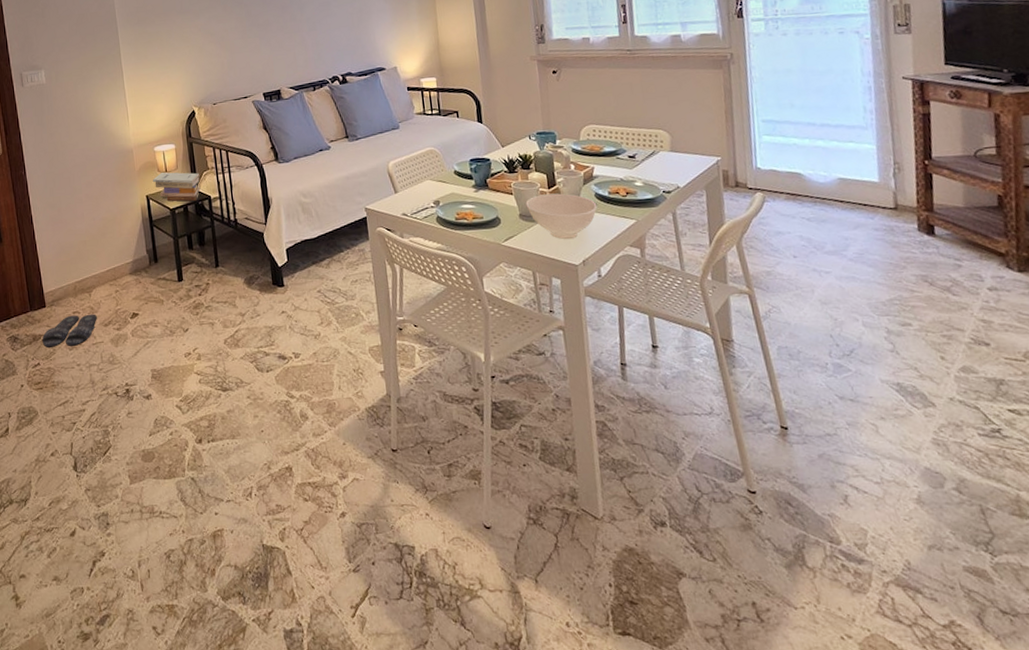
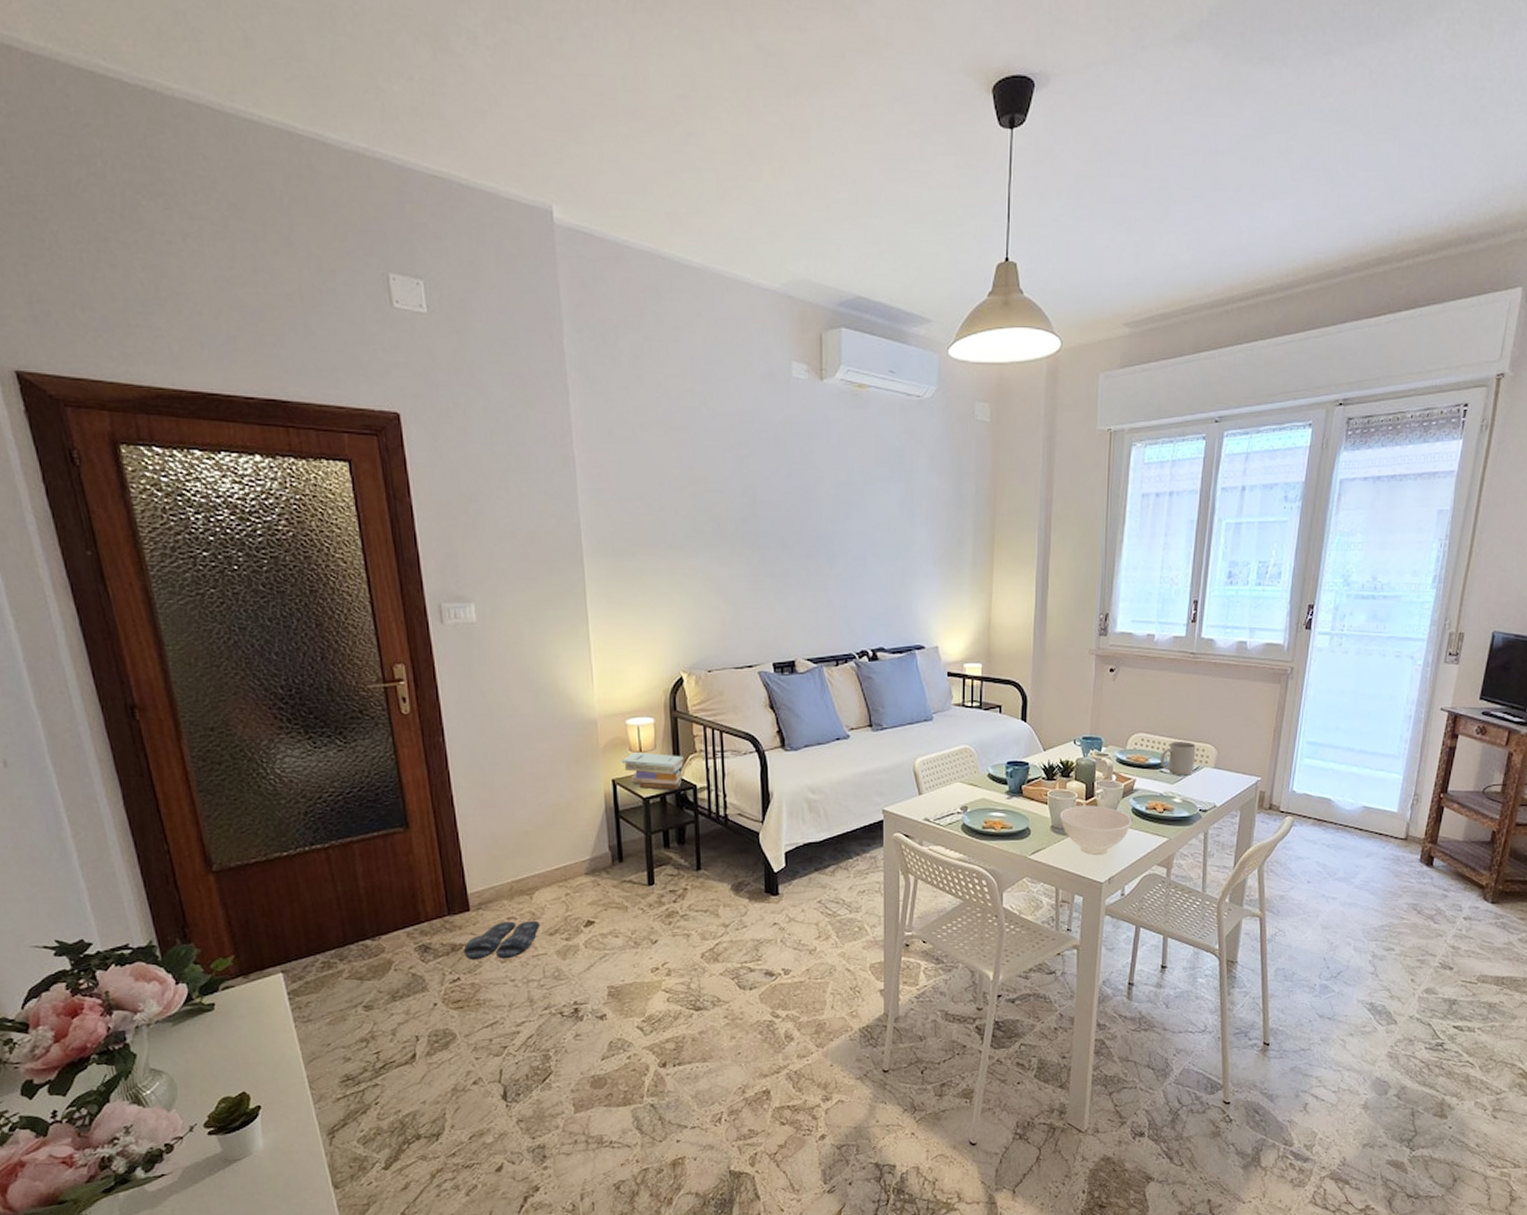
mug: none [614,129,651,161] -> present [1161,741,1196,776]

